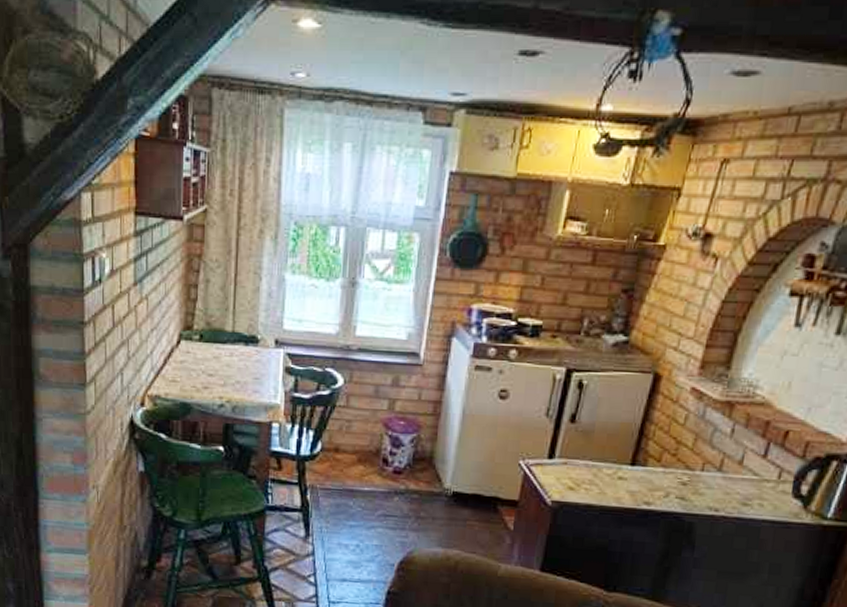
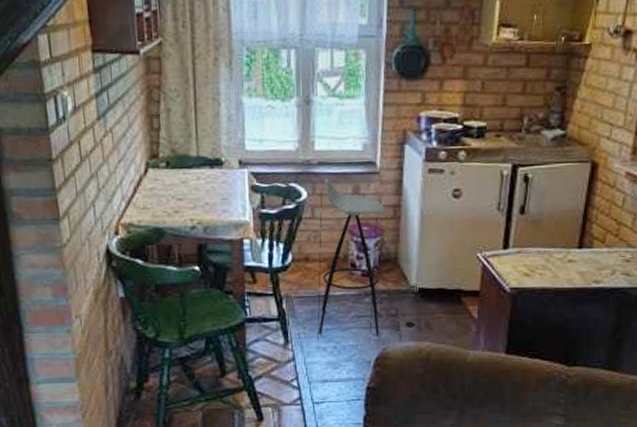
stool: none [340,366,463,544] -> present [317,178,432,342]

